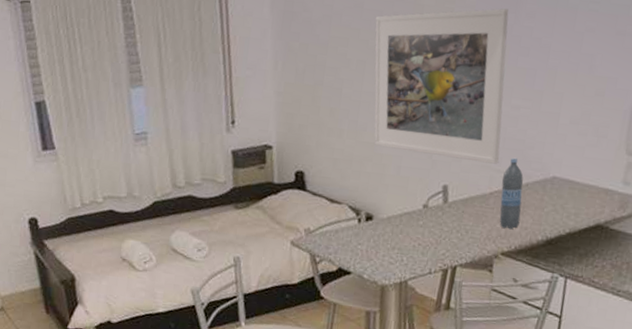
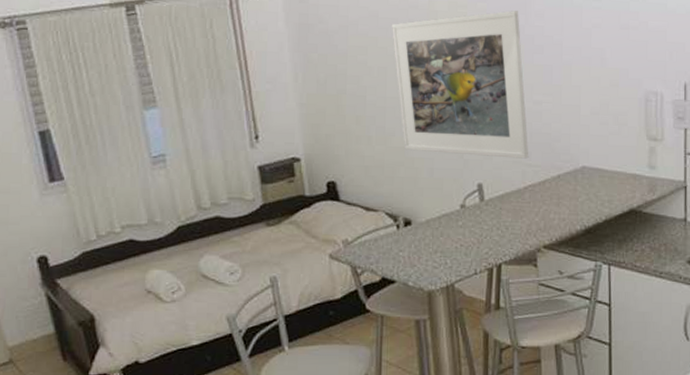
water bottle: present [499,157,524,230] -> none [535,151,557,222]

